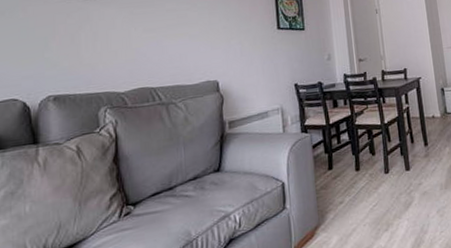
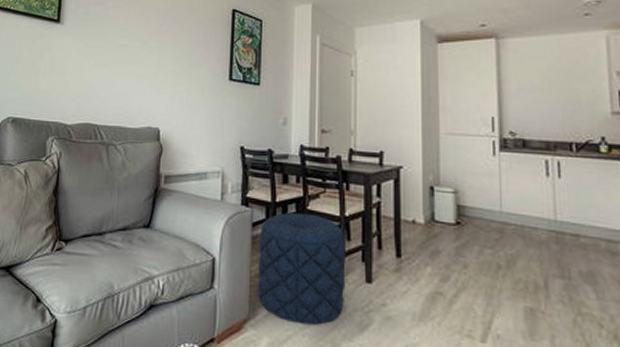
pouf: none [319,127,392,218] -> present [257,212,346,326]

